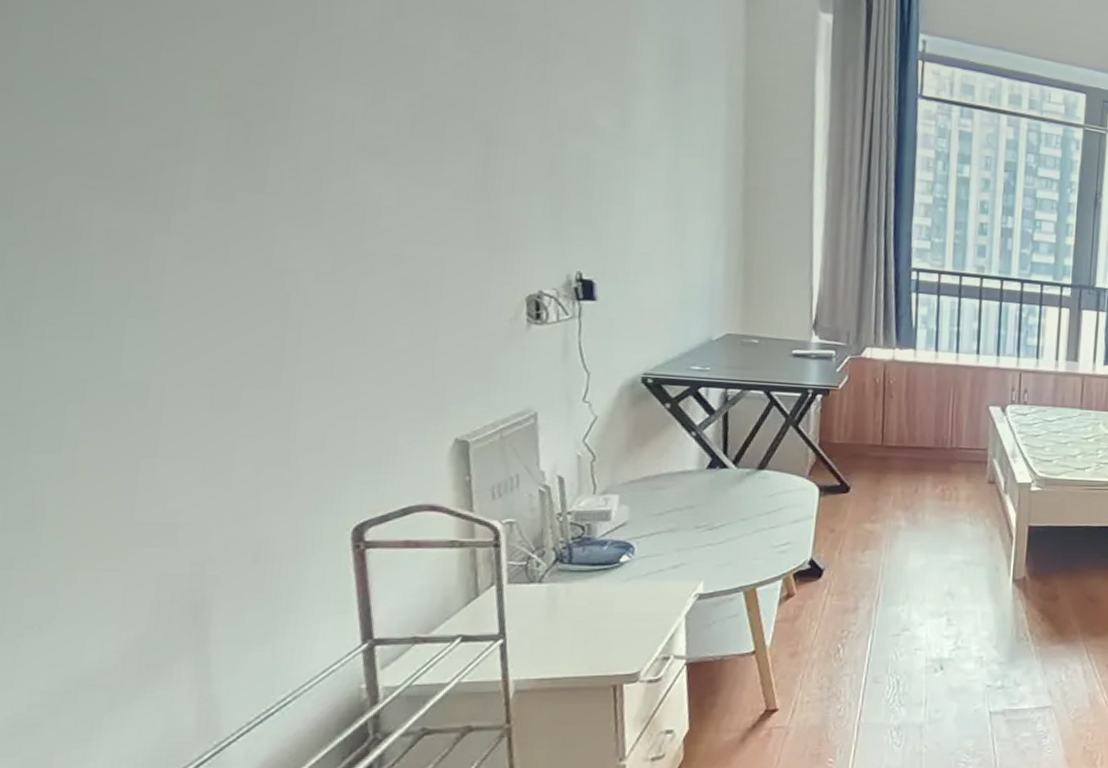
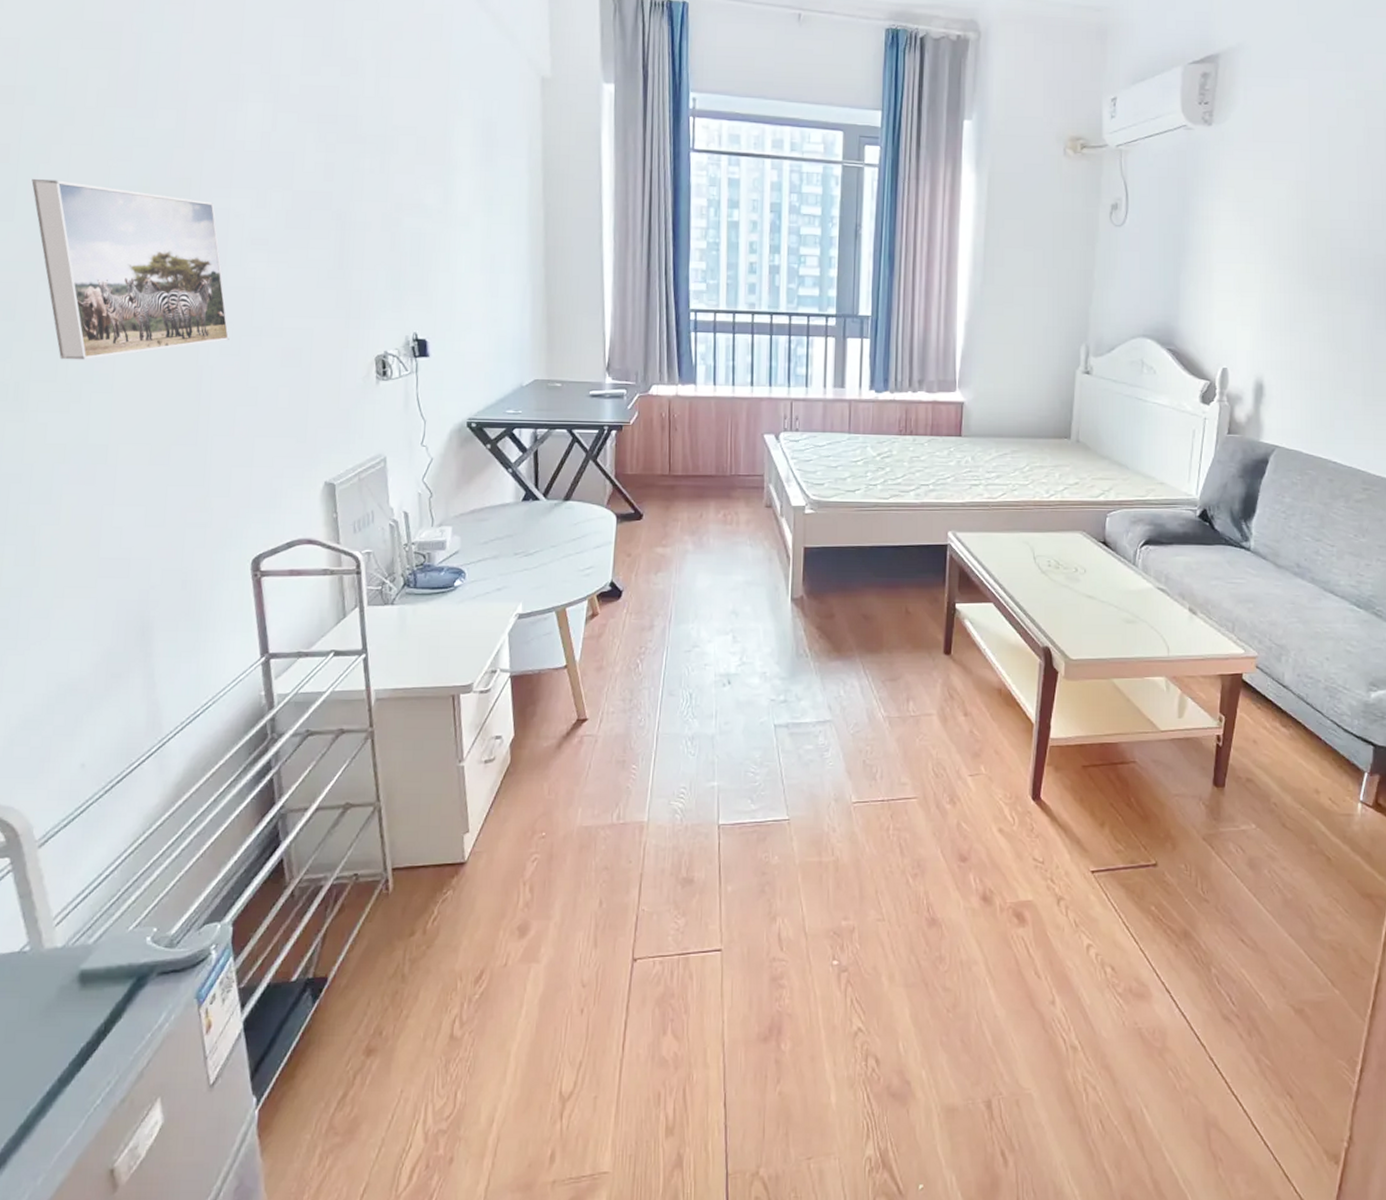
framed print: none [41,41,330,277] -> present [31,178,230,360]

